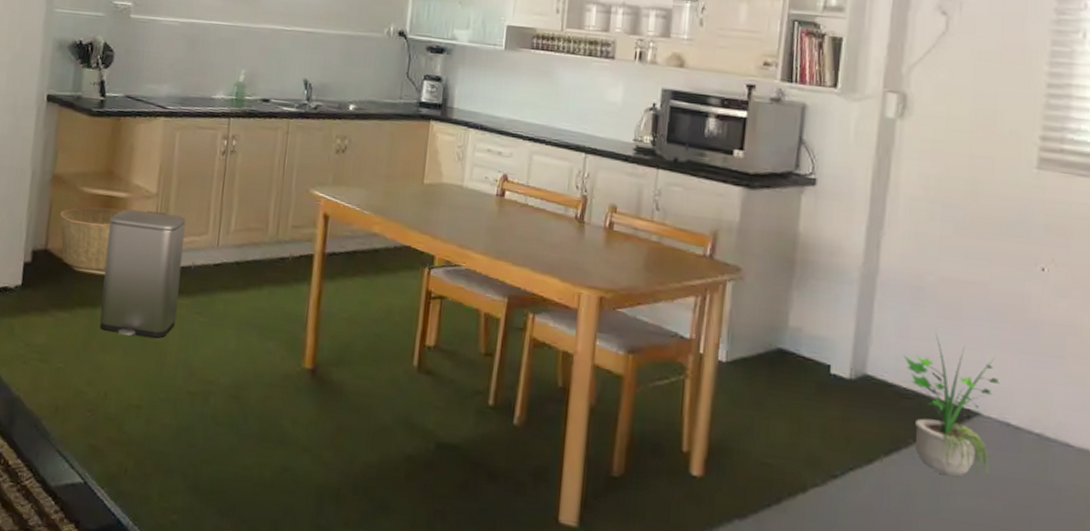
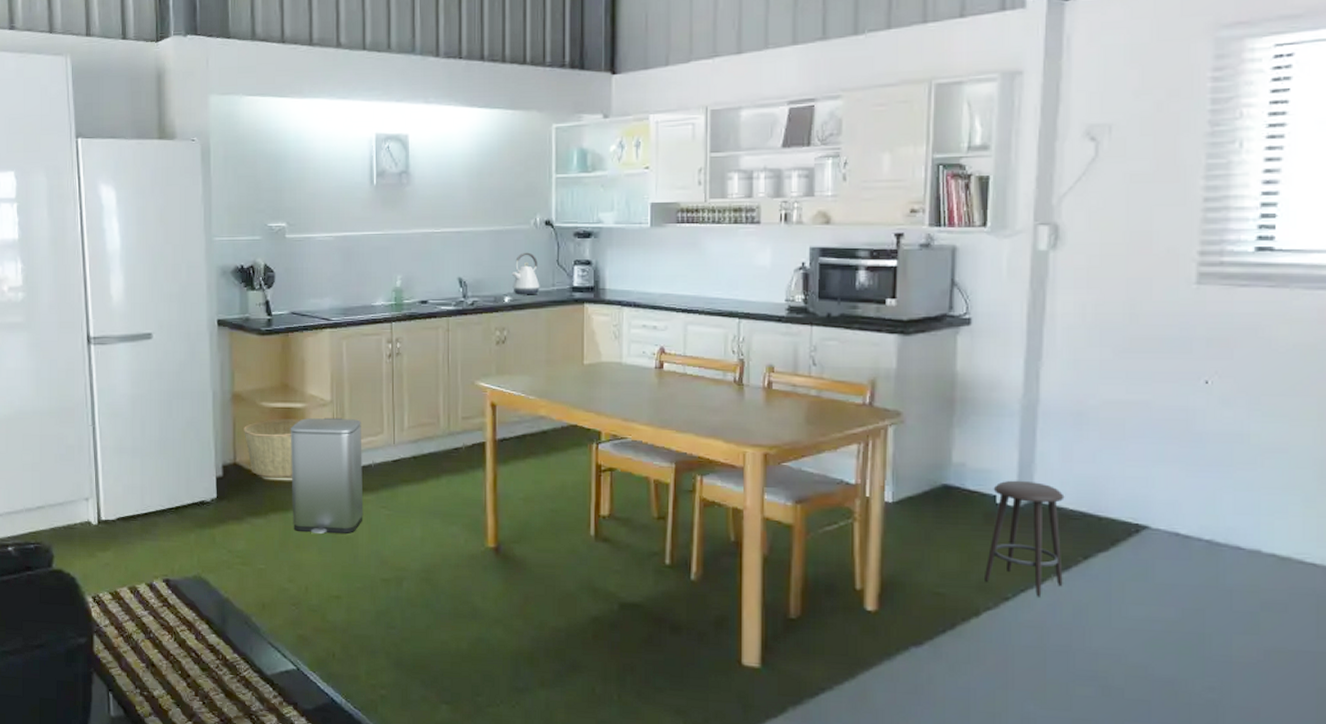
kettle: none [359,61,387,106] -> present [511,252,540,295]
stool: none [814,350,899,478] -> present [985,480,1065,597]
potted plant: present [903,334,1000,477] -> none [1068,455,1167,589]

